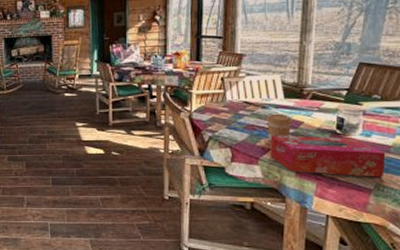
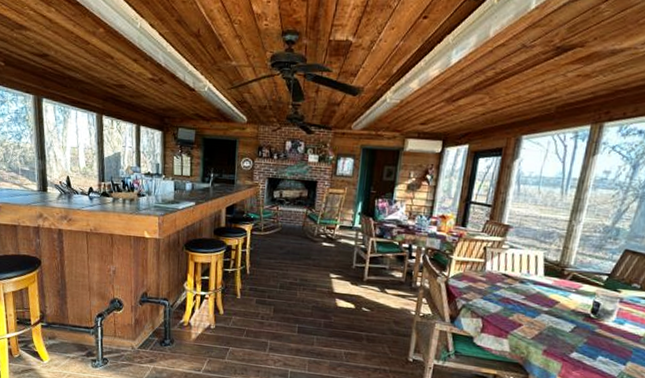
coffee cup: present [266,113,292,140] -> none [521,290,548,316]
tissue box: present [269,135,386,177] -> none [520,311,635,366]

